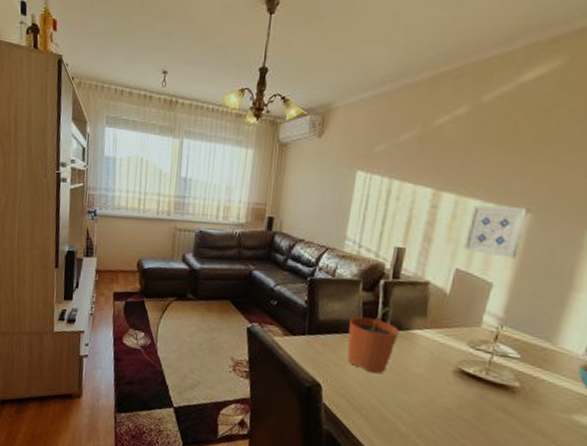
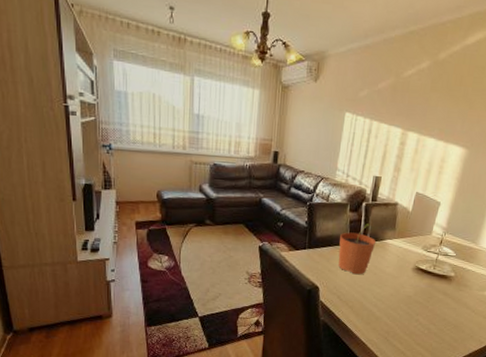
wall art: present [464,205,530,259] -> none [422,142,467,184]

